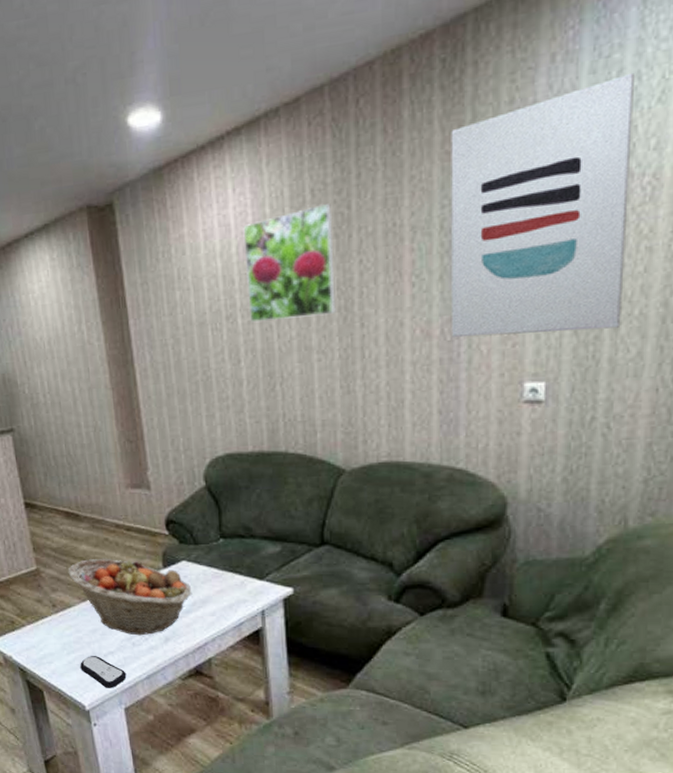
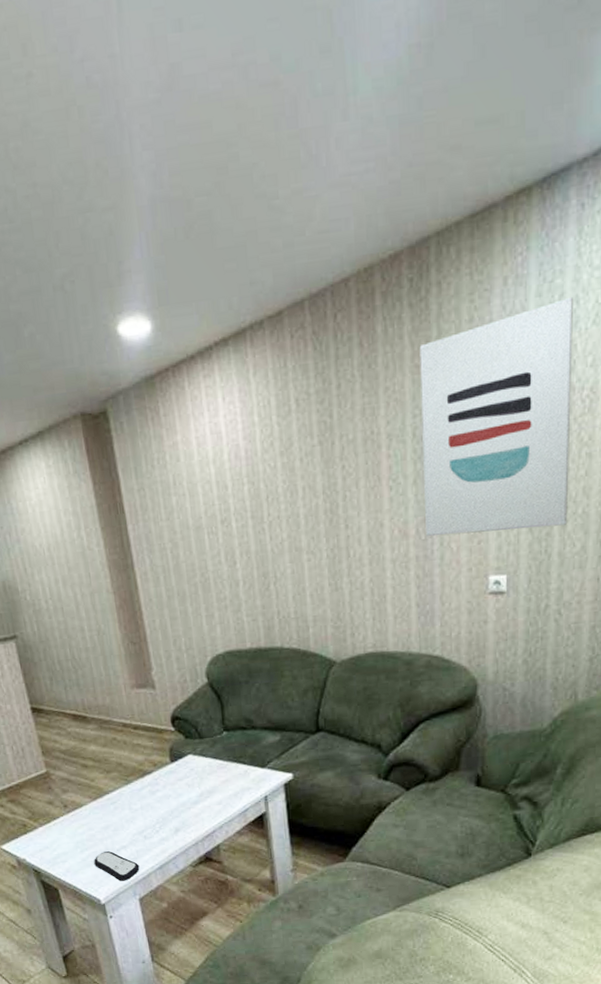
fruit basket: present [68,558,192,636] -> none [77,756,200,829]
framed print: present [243,204,336,322] -> none [233,413,323,525]

